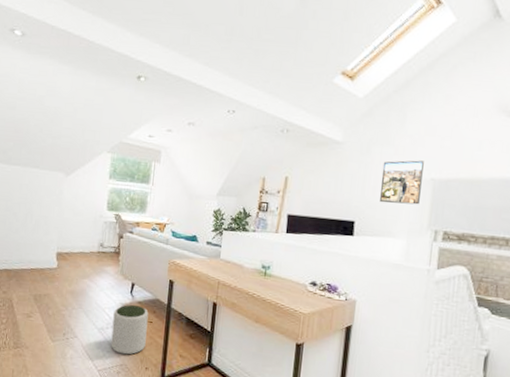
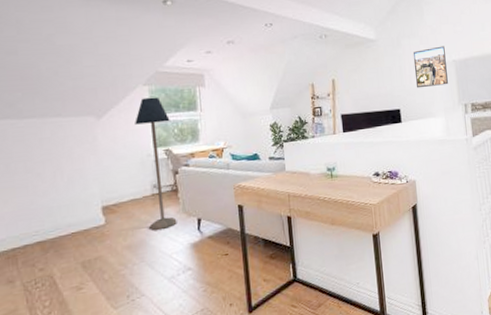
floor lamp: none [90,164,124,285] -> present [135,97,177,231]
plant pot: present [111,304,149,355] -> none [183,240,225,299]

